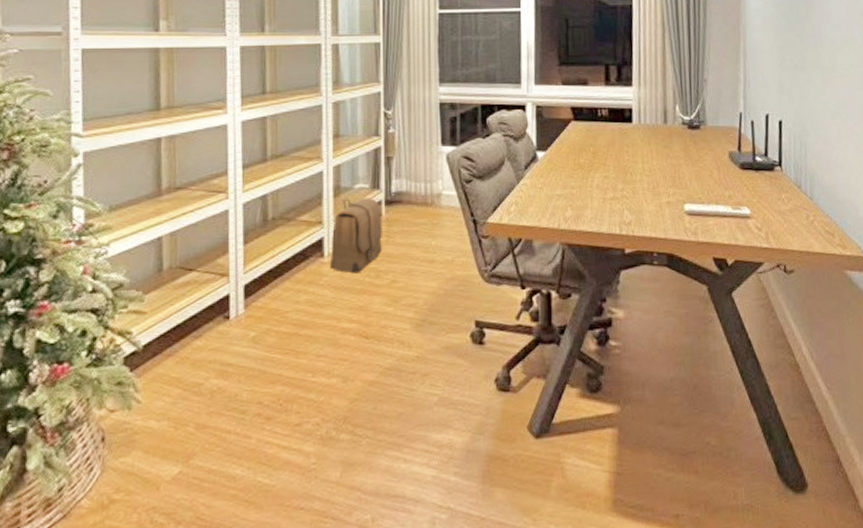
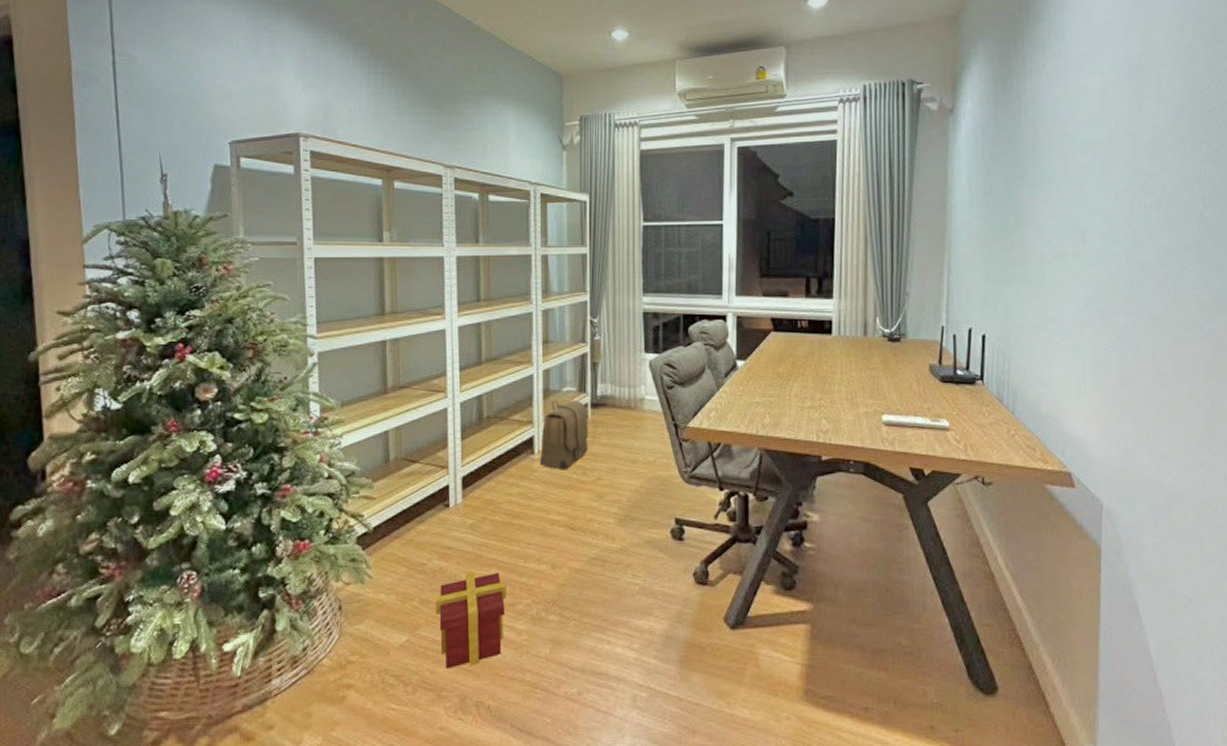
gift box: none [212,389,293,502] -> present [435,572,506,669]

